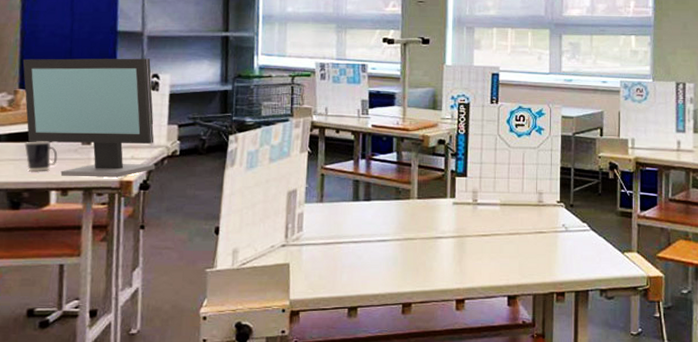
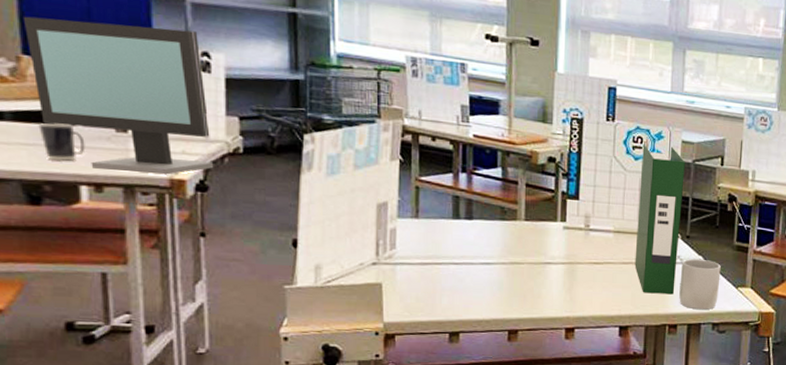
binder: none [521,121,566,263] -> present [634,144,685,295]
mug: none [566,226,606,277] -> present [679,258,721,310]

